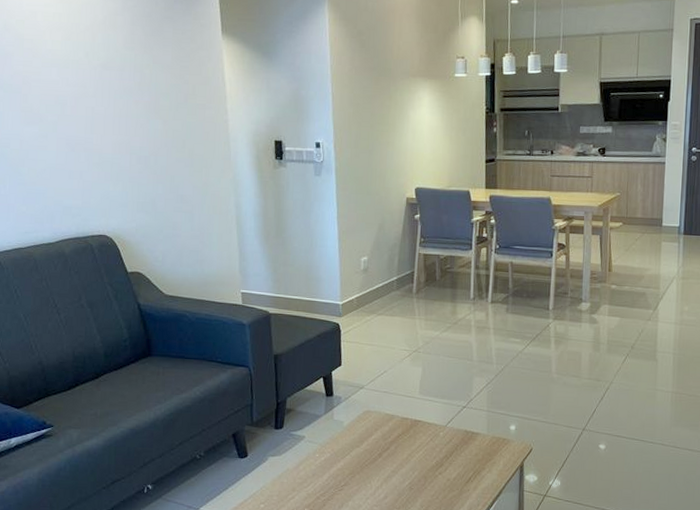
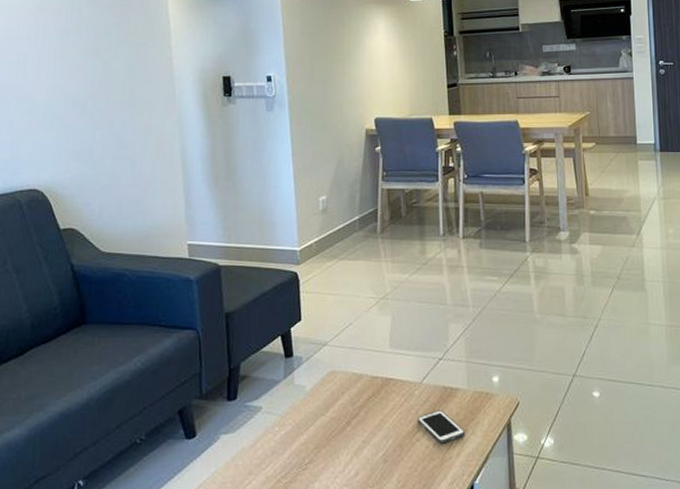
cell phone: none [440,450,483,478] -> present [417,410,466,444]

